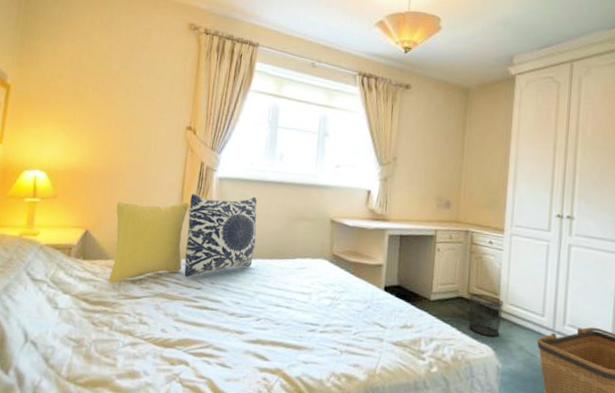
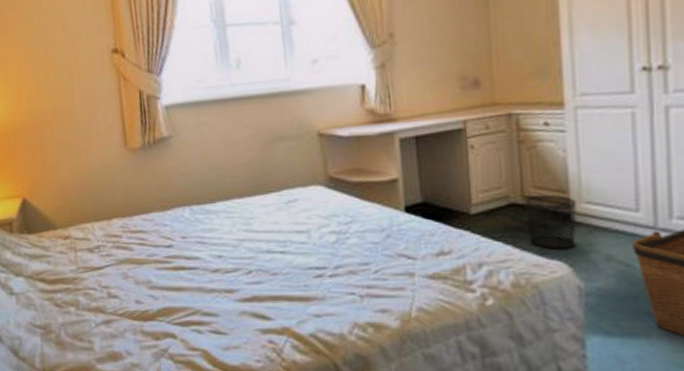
pillow: present [108,202,189,284] -> none [50,145,143,256]
cushion: present [184,194,258,278] -> none [135,121,228,236]

